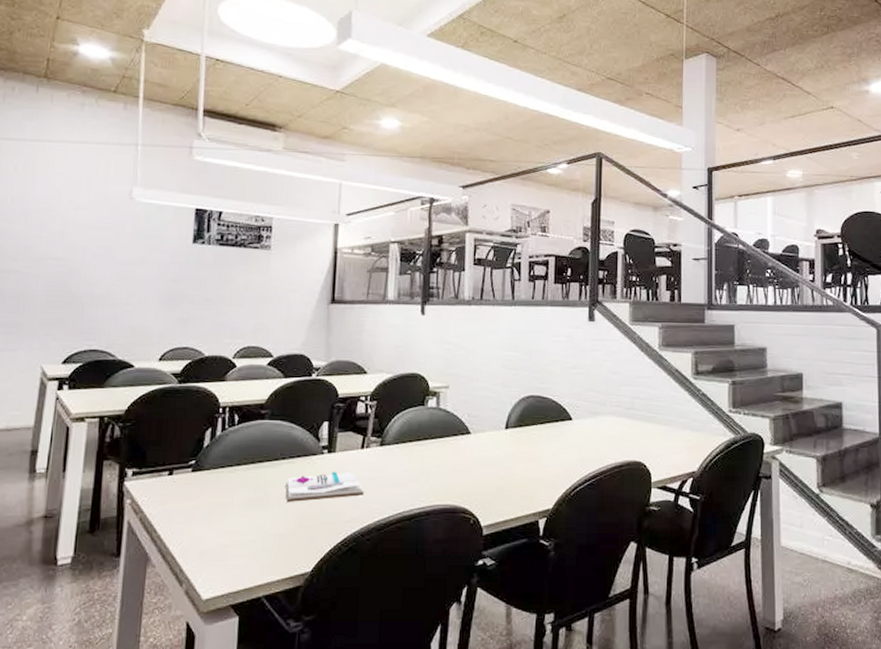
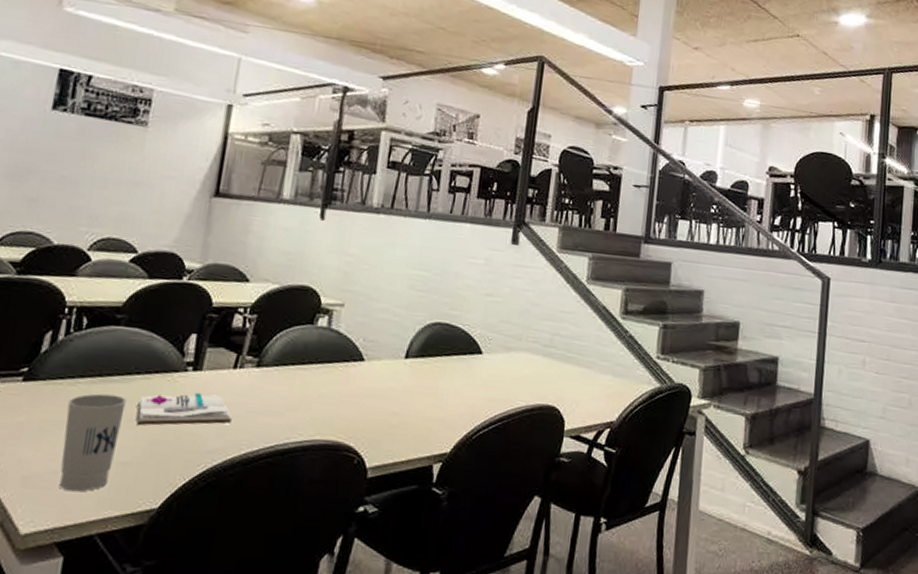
cup: none [229,478,276,562] -> present [60,393,127,492]

